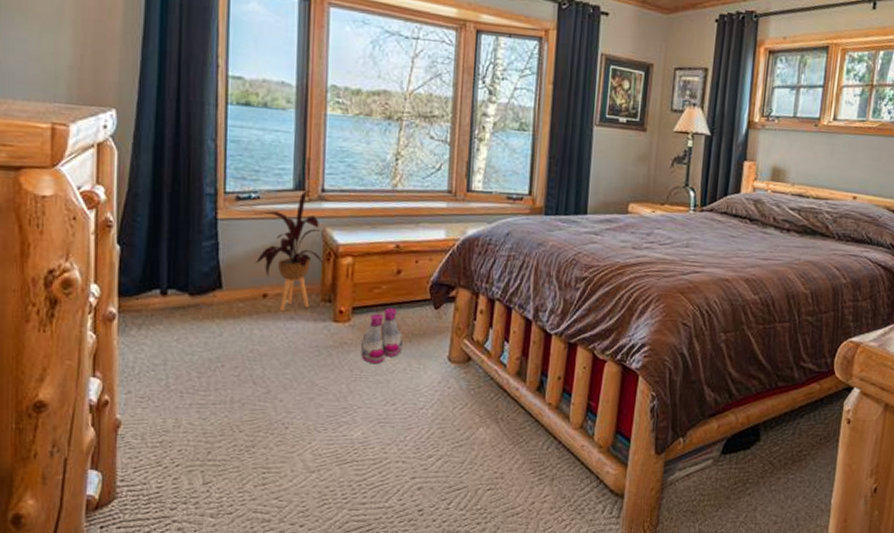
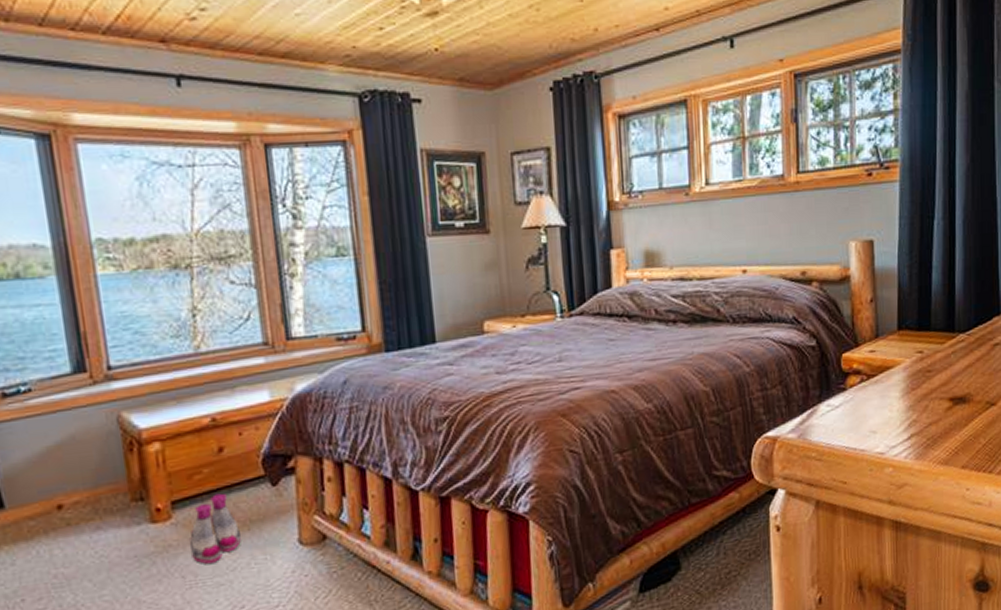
house plant: present [253,190,323,311] -> none [27,370,125,522]

